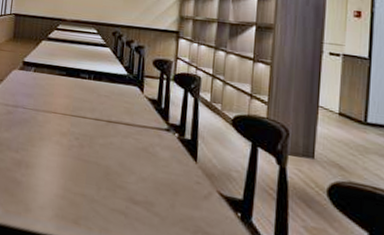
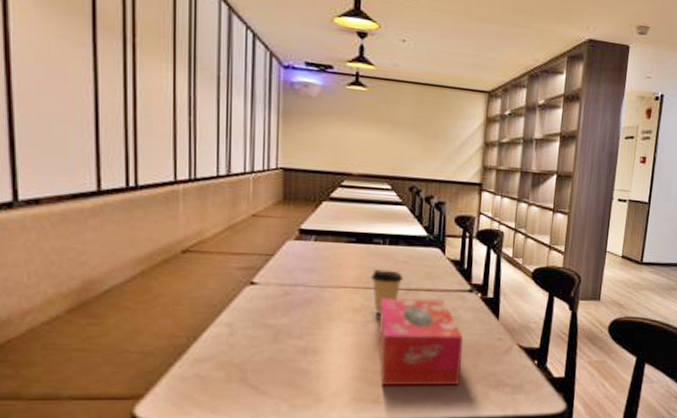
coffee cup: none [76,100,105,140] -> present [370,269,404,313]
tissue box: none [80,126,161,222] -> present [378,298,464,386]

